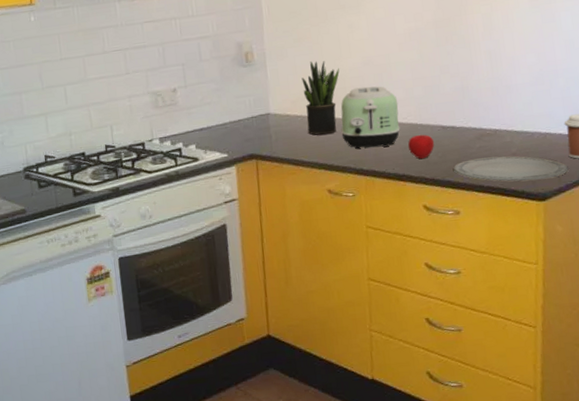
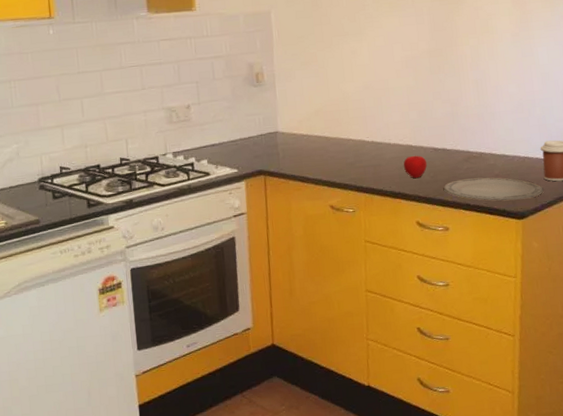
potted plant: present [301,61,340,135] -> none [308,83,343,154]
toaster: present [340,86,400,149] -> none [343,109,397,167]

